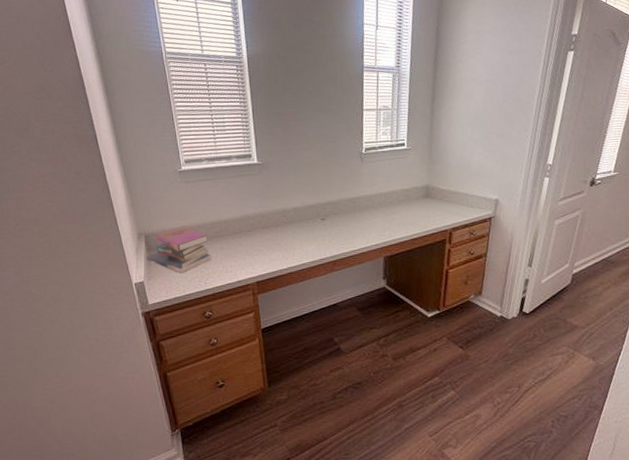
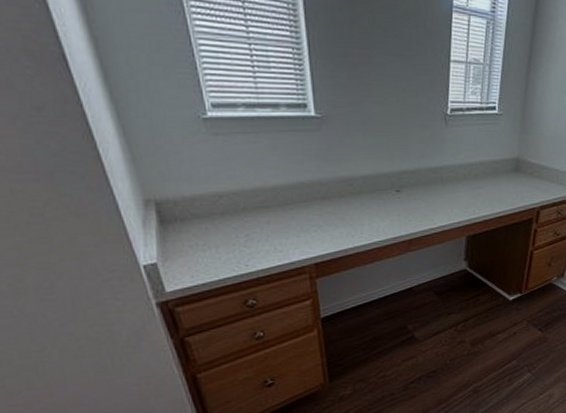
books: present [146,226,212,274] -> none [159,192,255,254]

